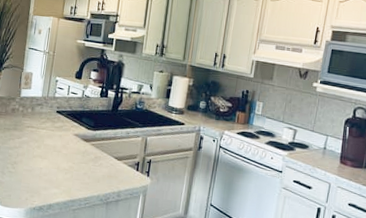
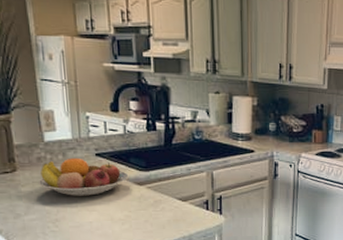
fruit bowl: none [9,112,79,146] -> present [39,157,129,196]

